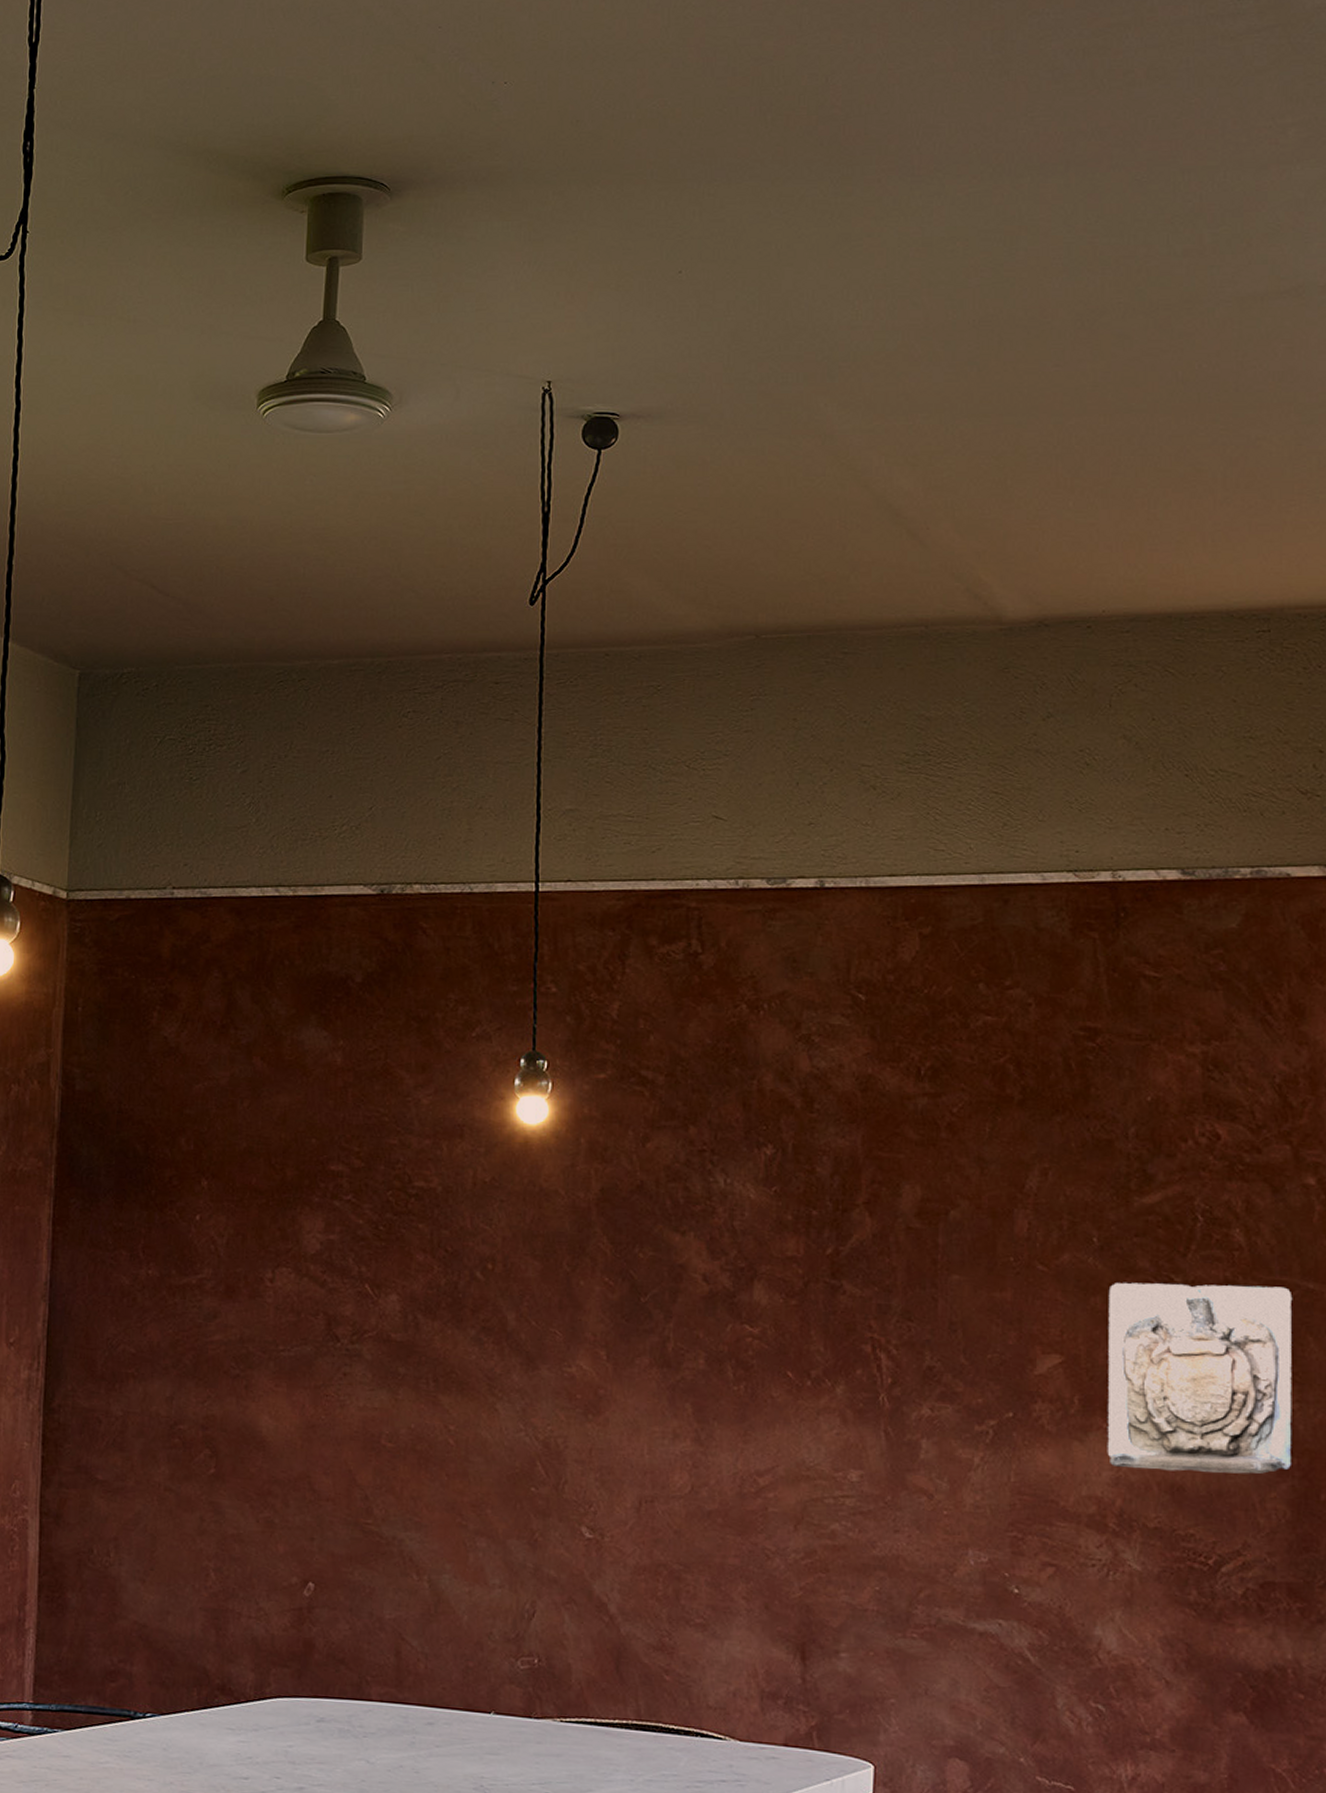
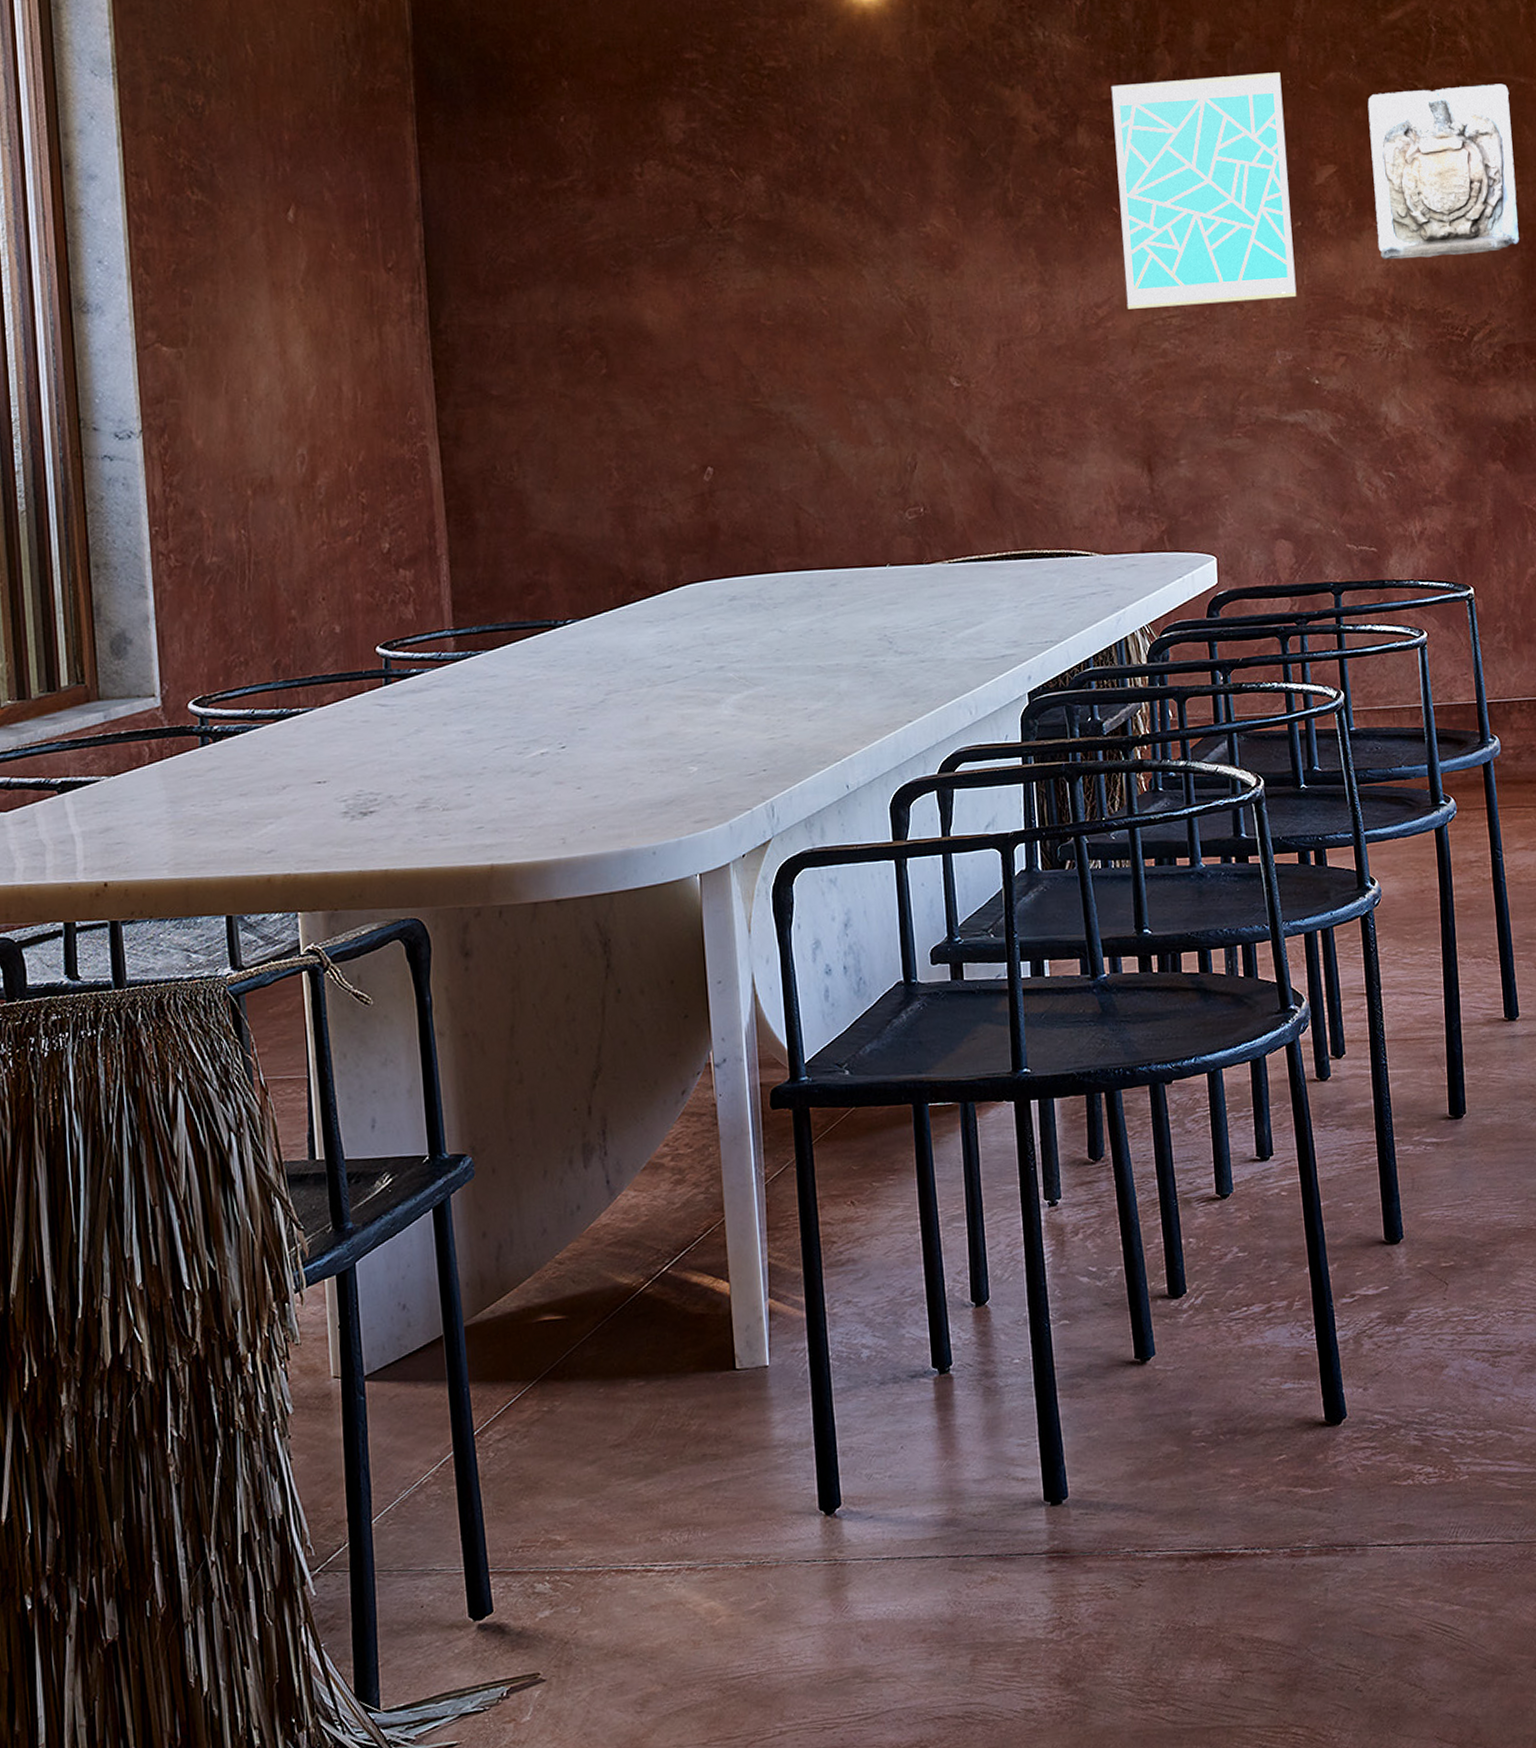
wall art: none [793,1242,1003,1494] -> present [1111,72,1297,309]

